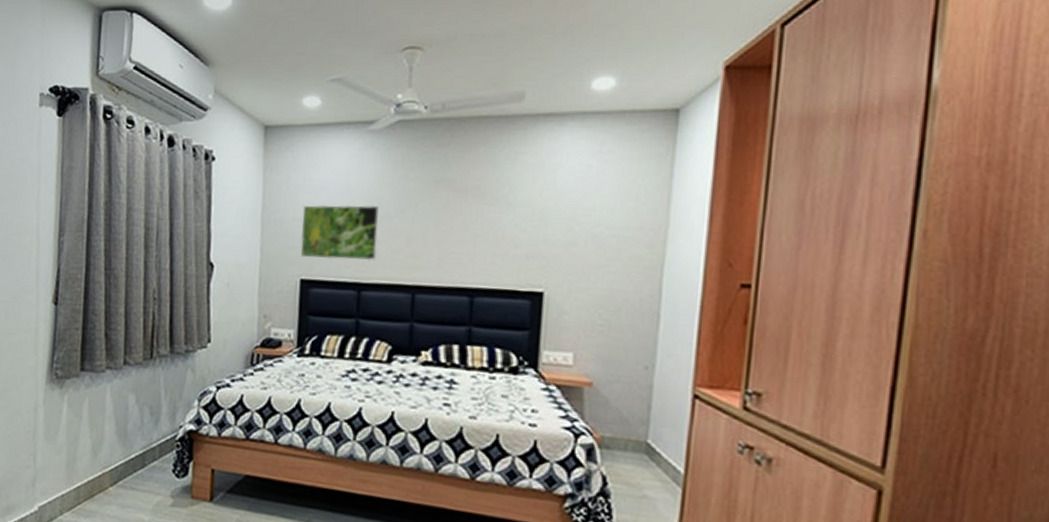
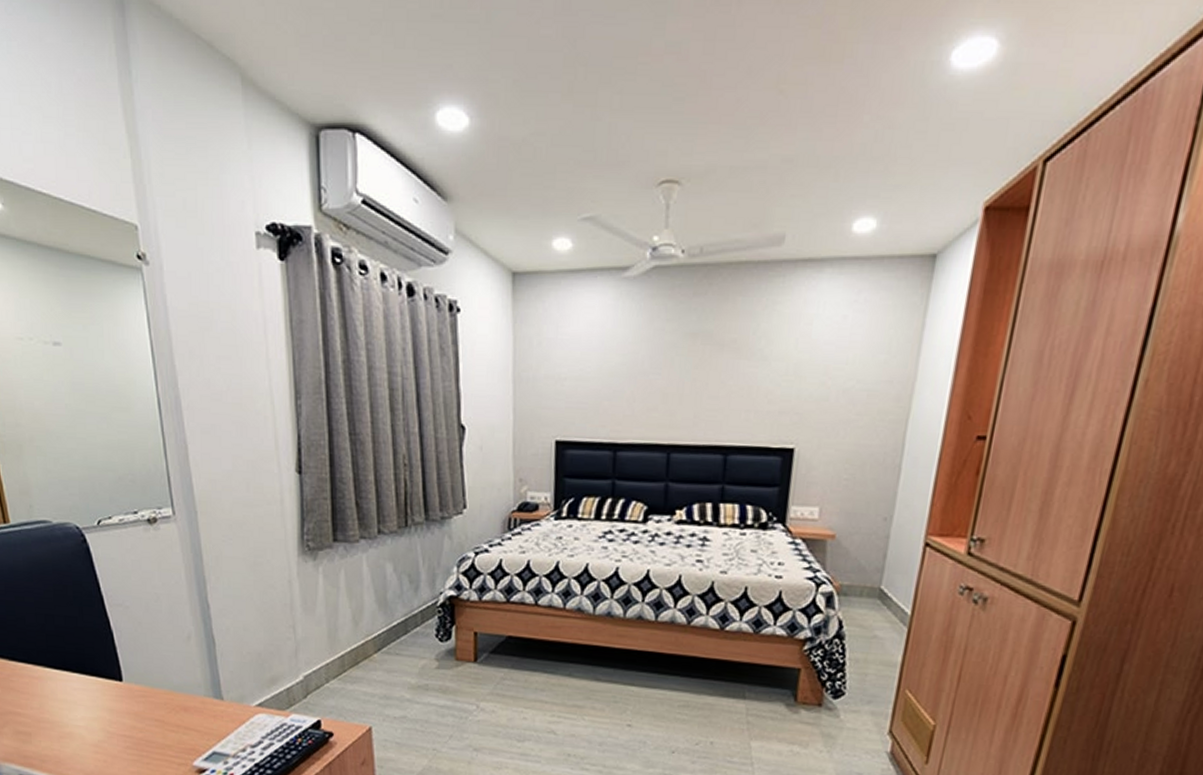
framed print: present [300,204,379,261] -> none [554,360,635,420]

